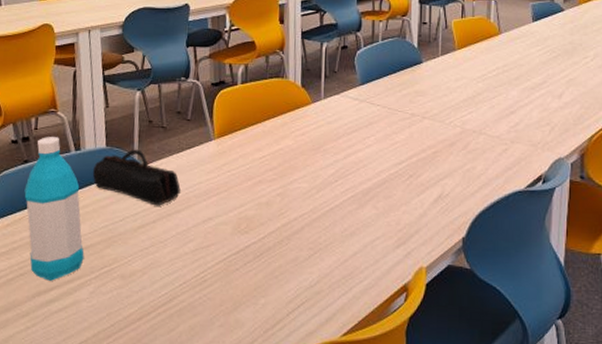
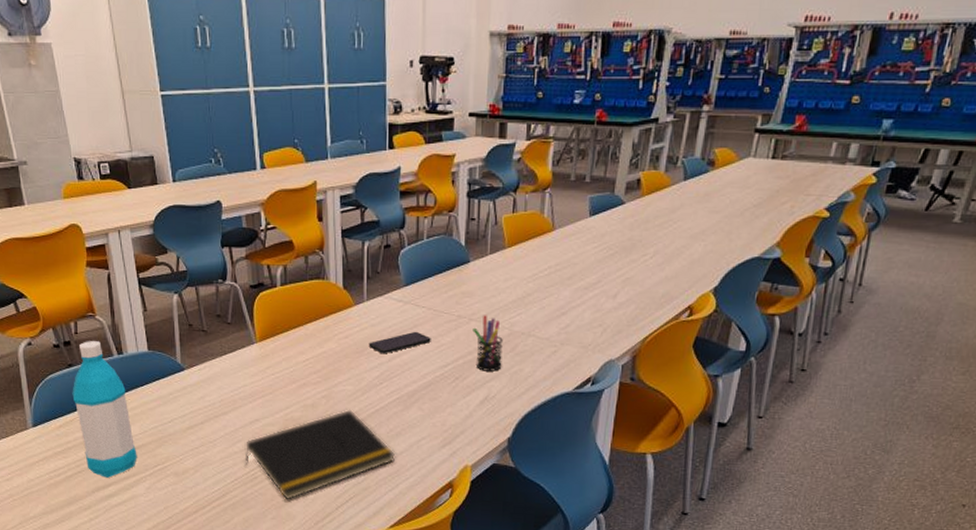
pencil case: present [92,149,181,206] -> none [137,353,226,408]
notepad: none [196,207,350,306] -> present [246,409,396,501]
smartphone: none [324,128,386,152] -> present [368,331,431,354]
pen holder: none [426,113,455,169] -> present [473,315,503,372]

